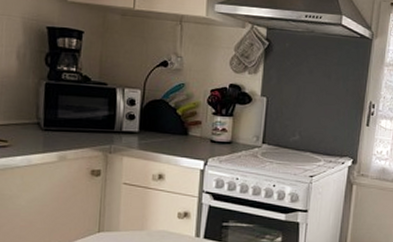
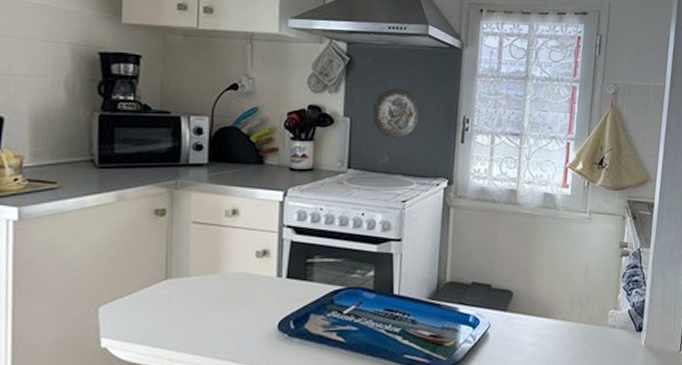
decorative plate: none [286,72,330,119] -> present [371,88,419,138]

